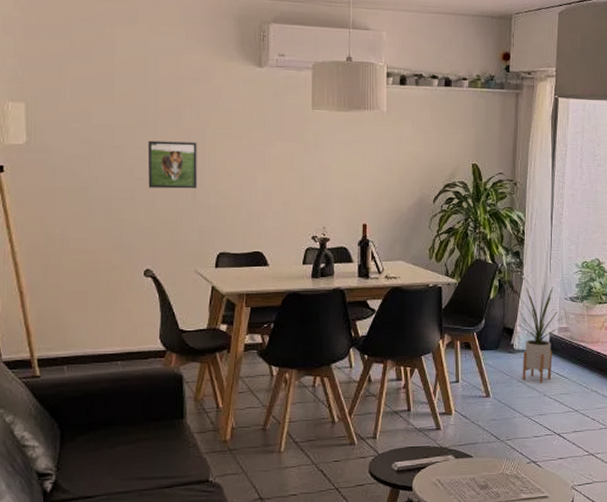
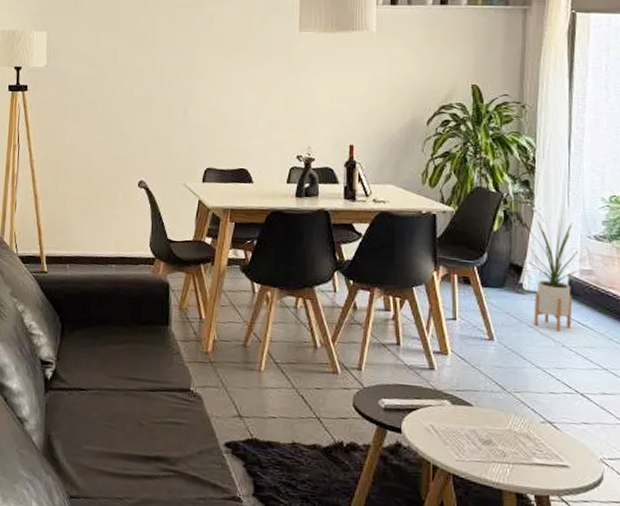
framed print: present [147,140,197,189] -> none [145,63,190,108]

